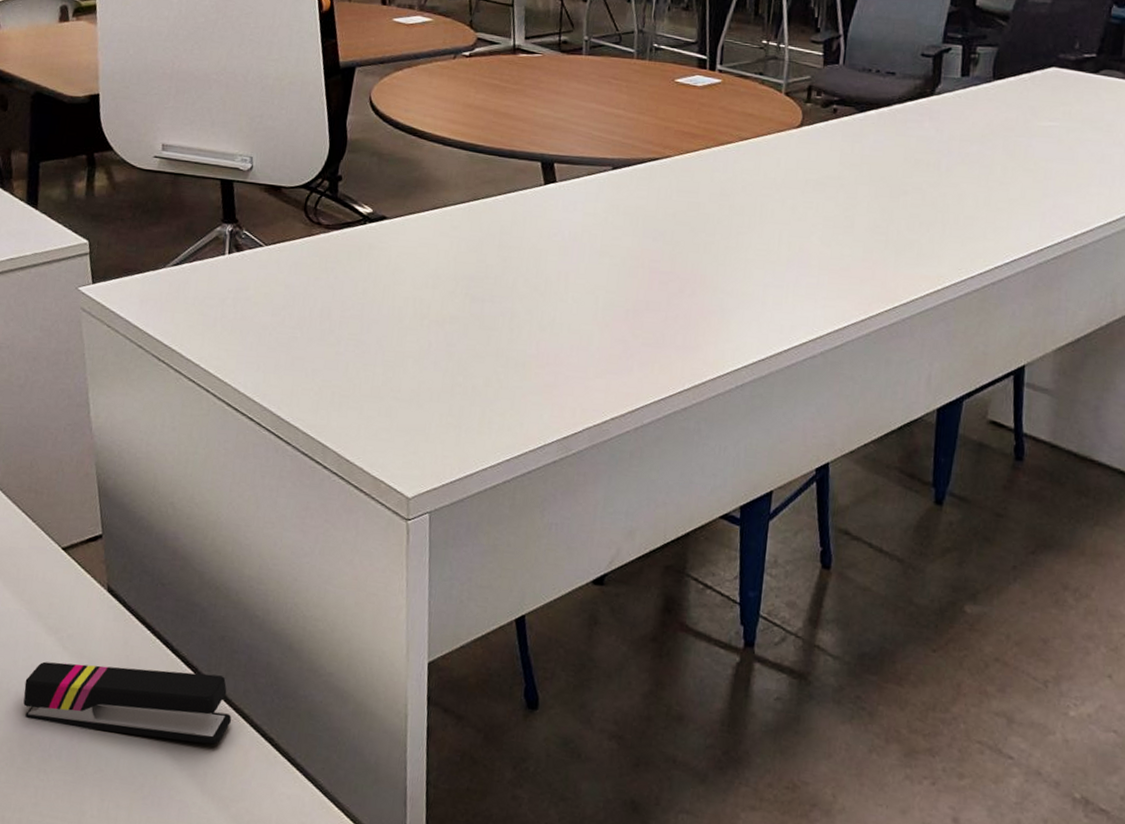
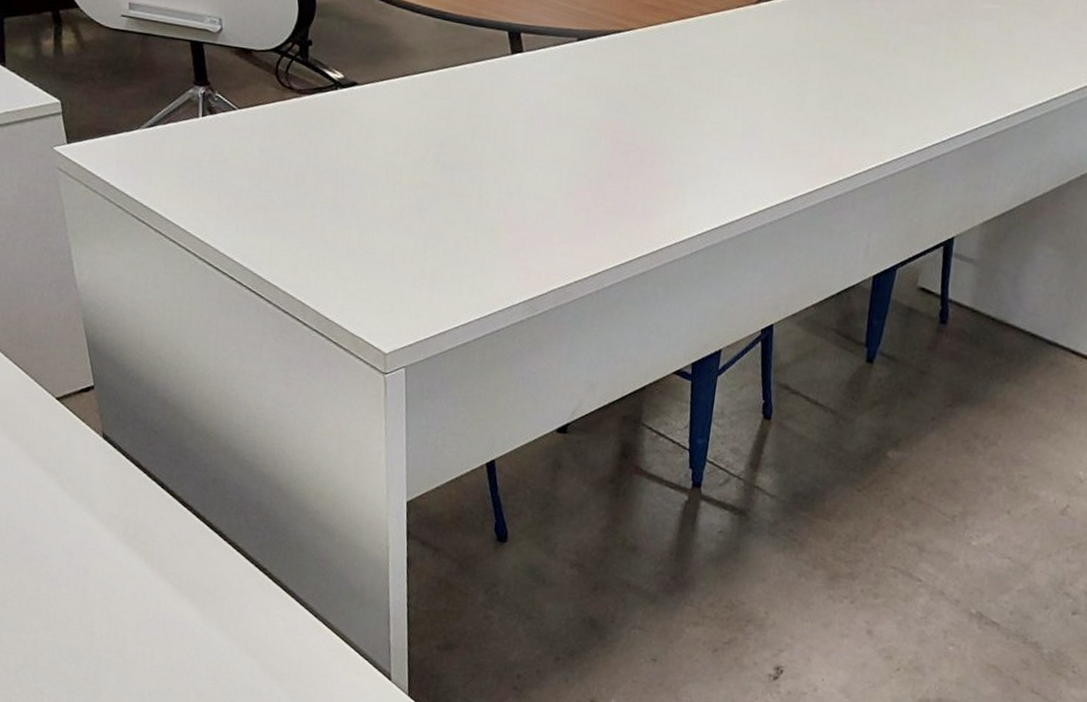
stapler: present [23,661,232,745] -> none [29,501,227,574]

